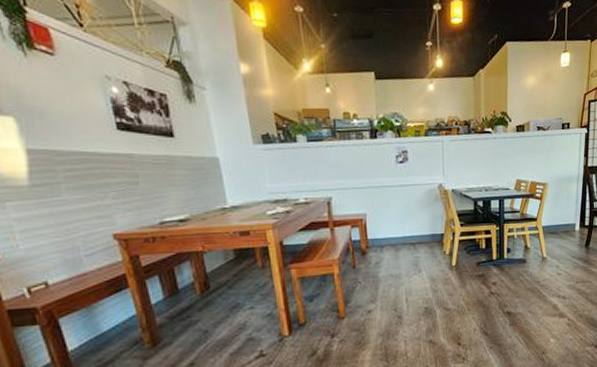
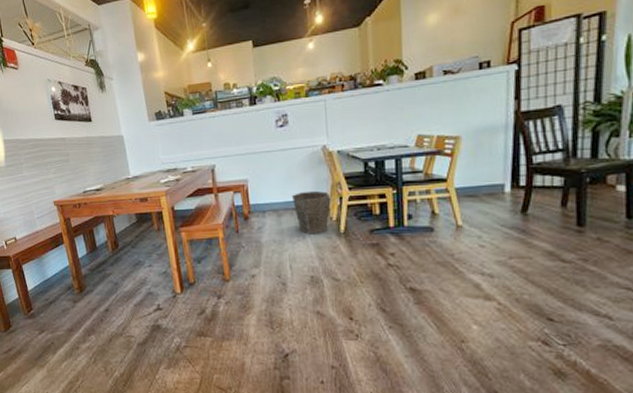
waste bin: none [410,226,445,268] -> present [292,190,331,235]

